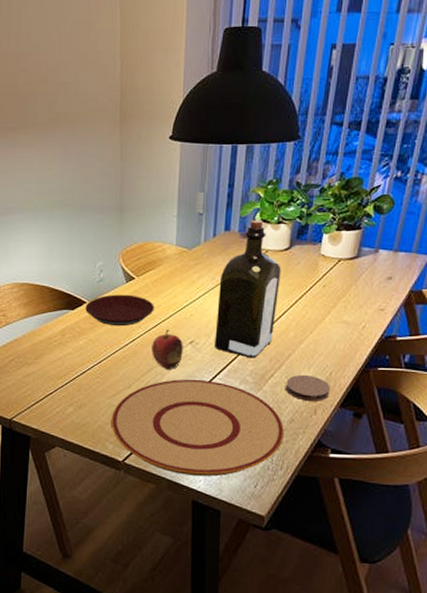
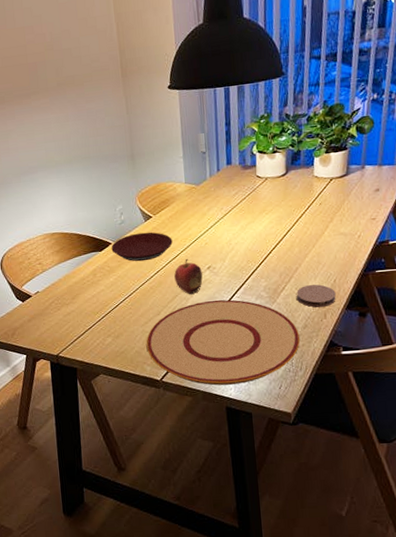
liquor: present [215,220,281,358] -> none [227,152,282,276]

